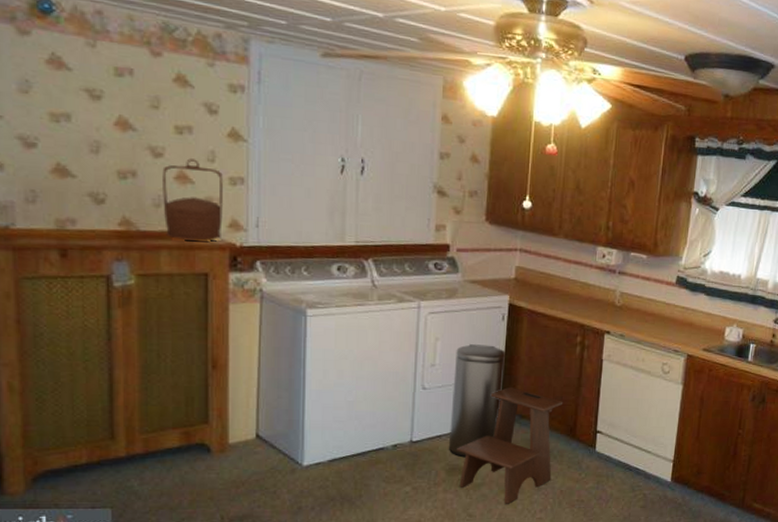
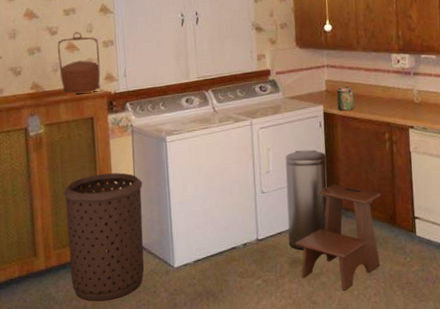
laundry basket: none [158,346,270,500] -> present [63,172,144,302]
canister: none [526,276,549,306] -> present [336,86,356,112]

